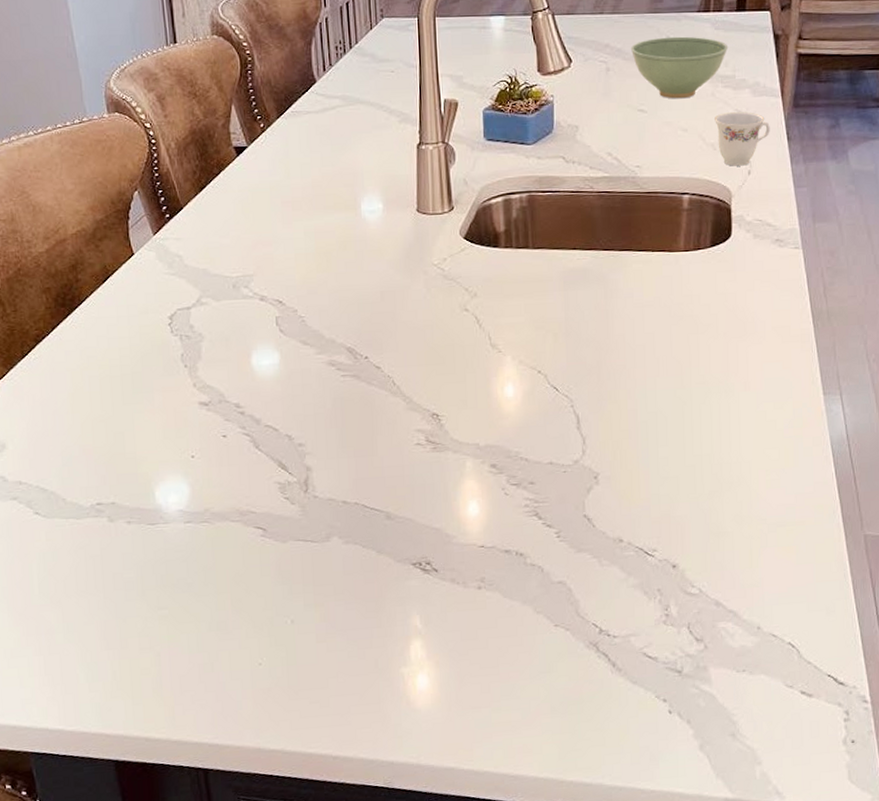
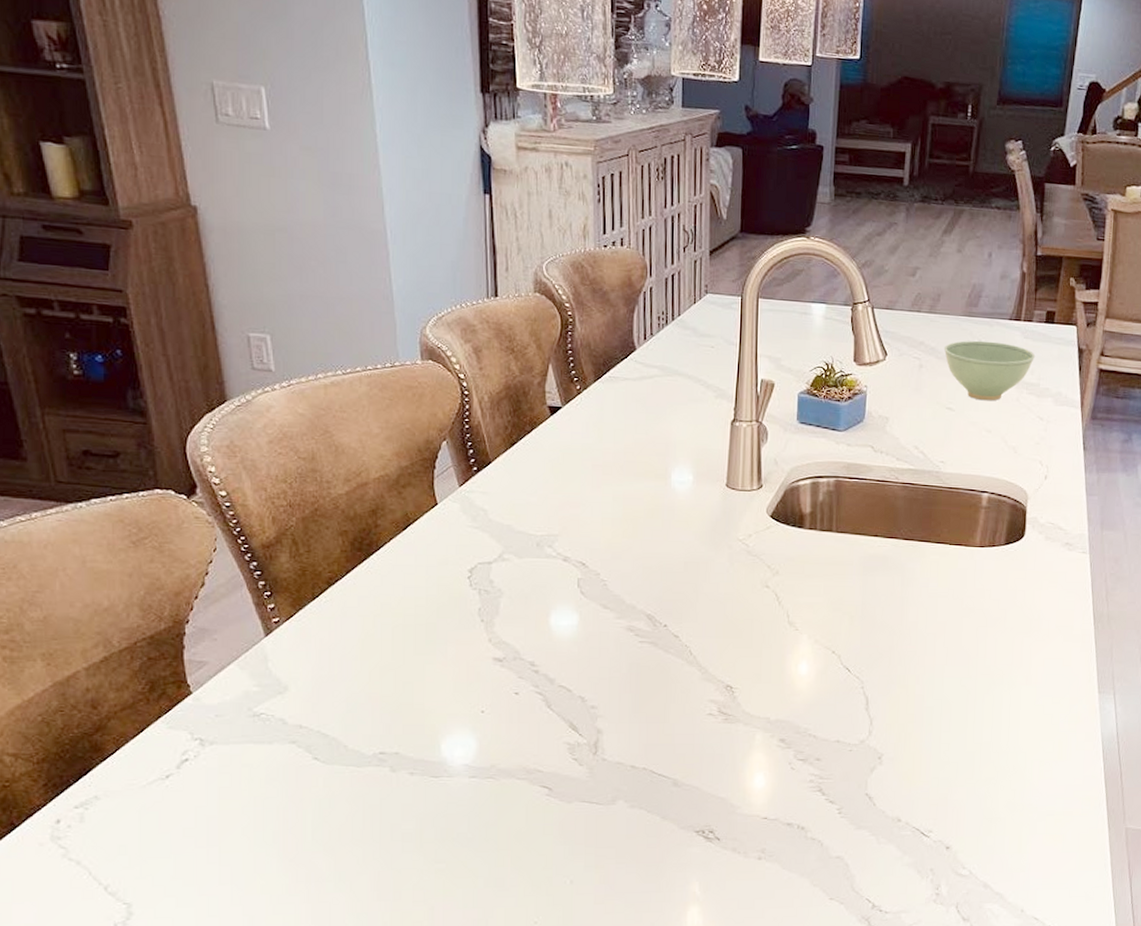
teacup: present [715,112,770,166] -> none [1017,418,1068,470]

